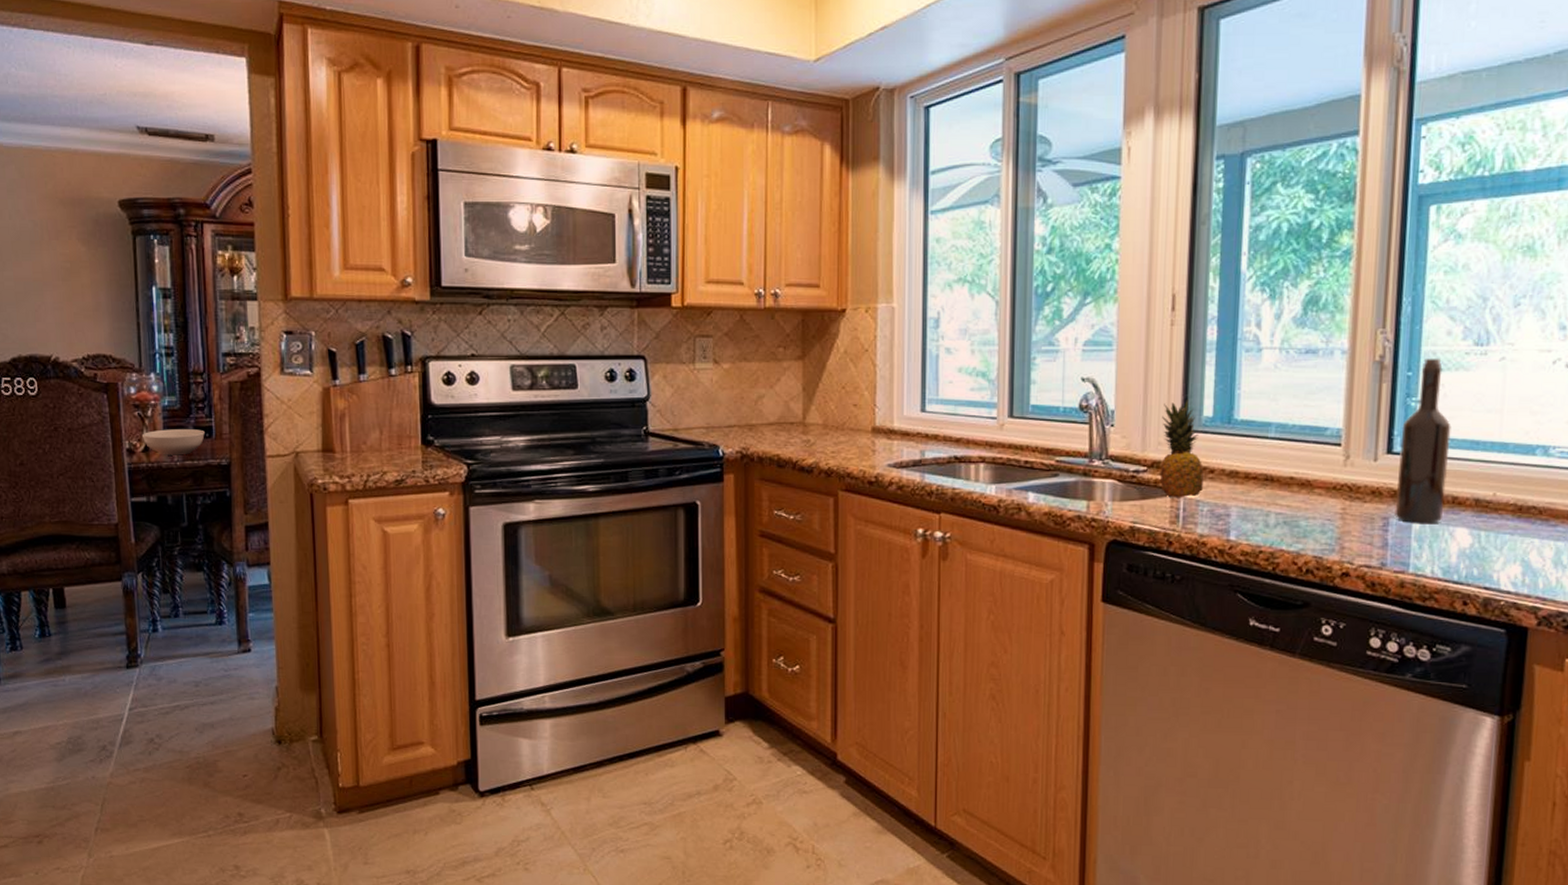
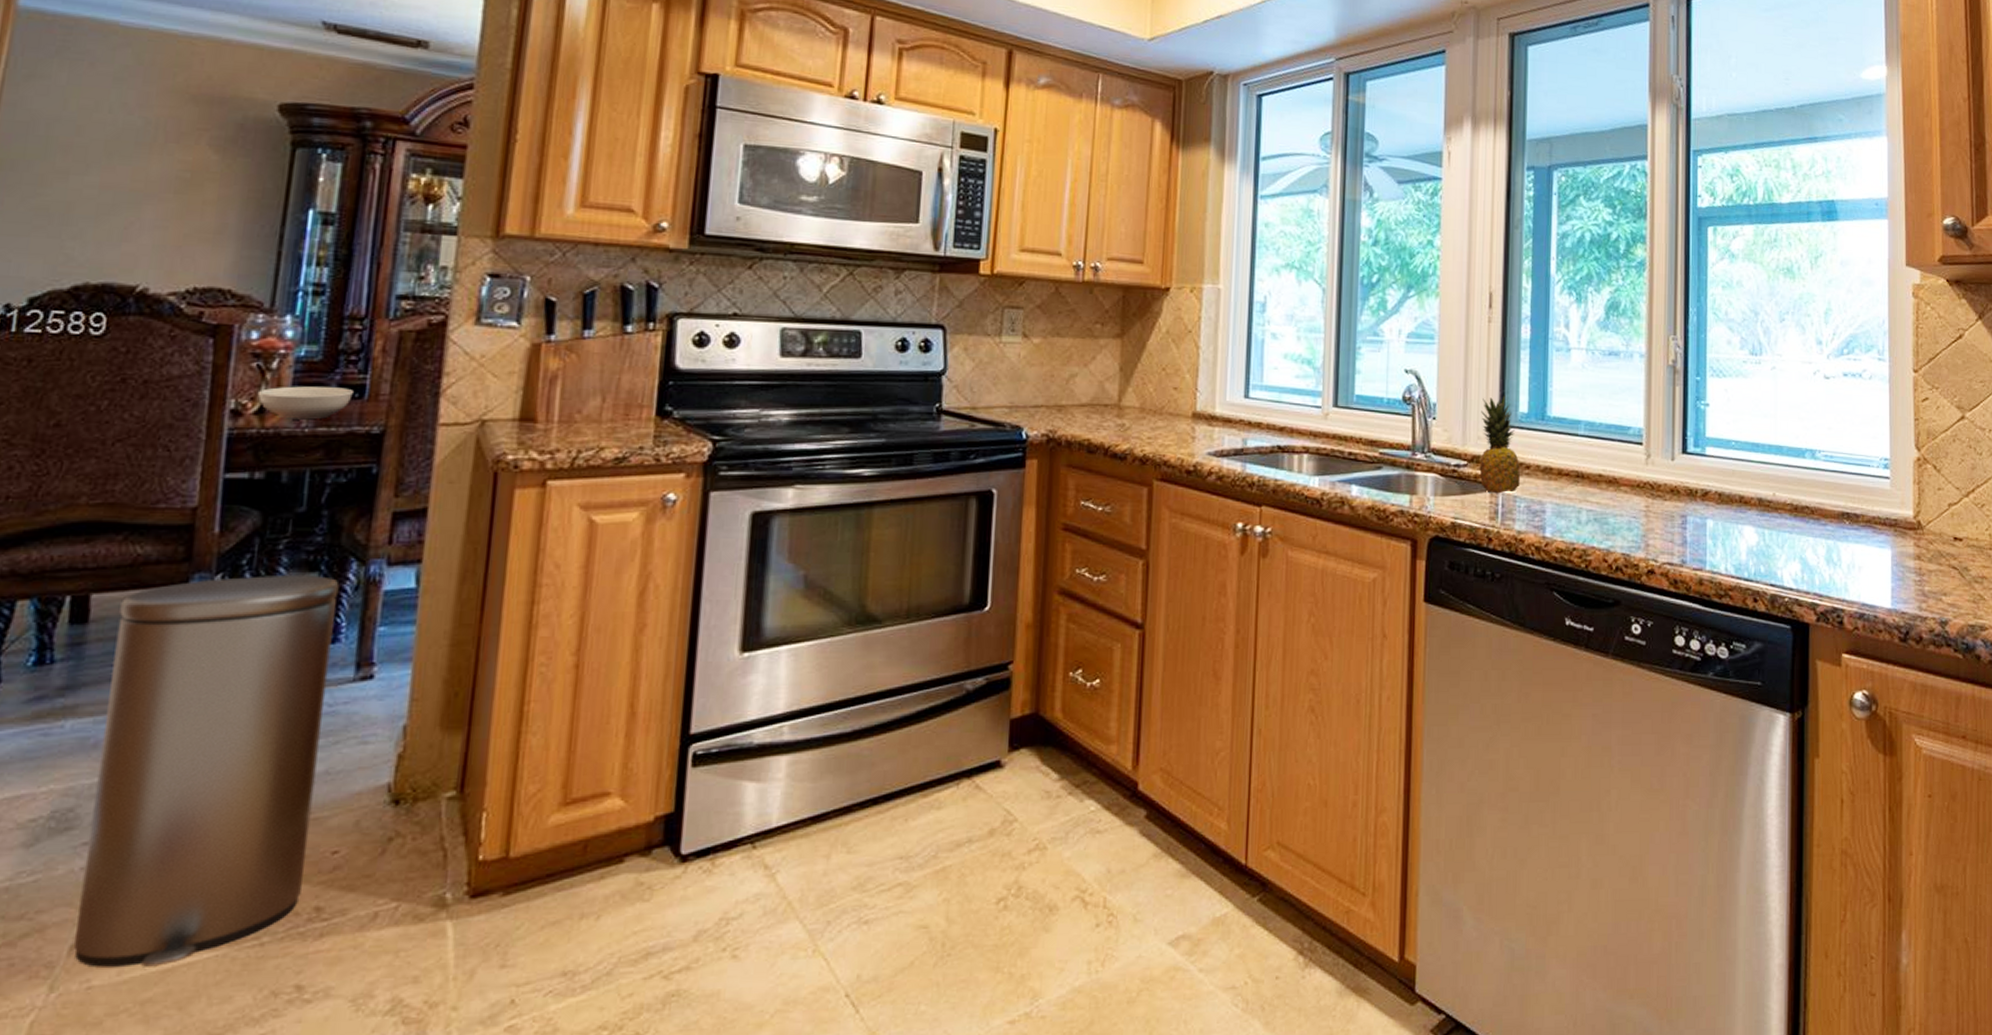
pedal bin: none [83,573,228,846] -> present [74,574,340,967]
wine bottle: present [1394,358,1451,523] -> none [1691,364,1735,521]

